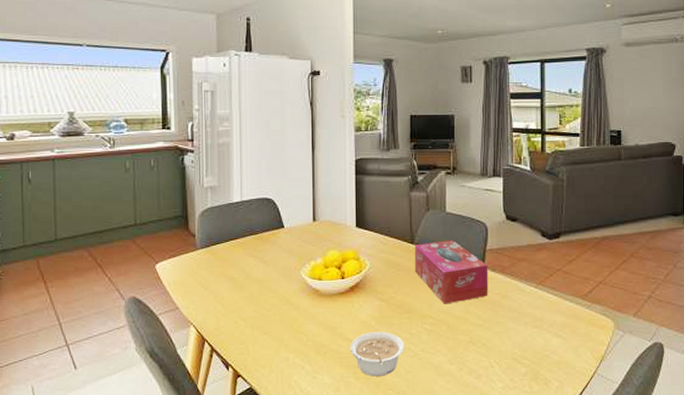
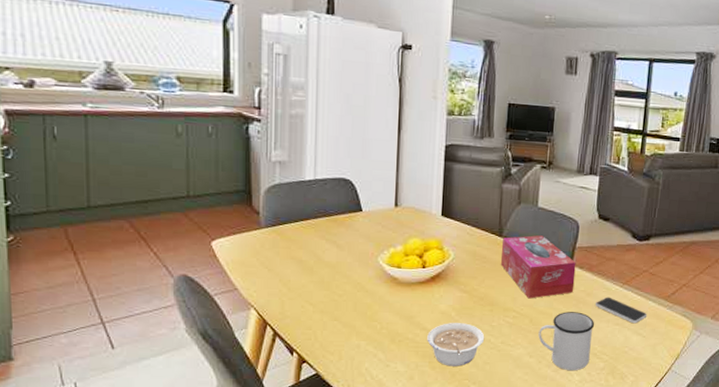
mug: none [457,316,513,378] -> present [538,312,595,371]
smartphone: none [511,298,566,325] -> present [595,297,648,324]

